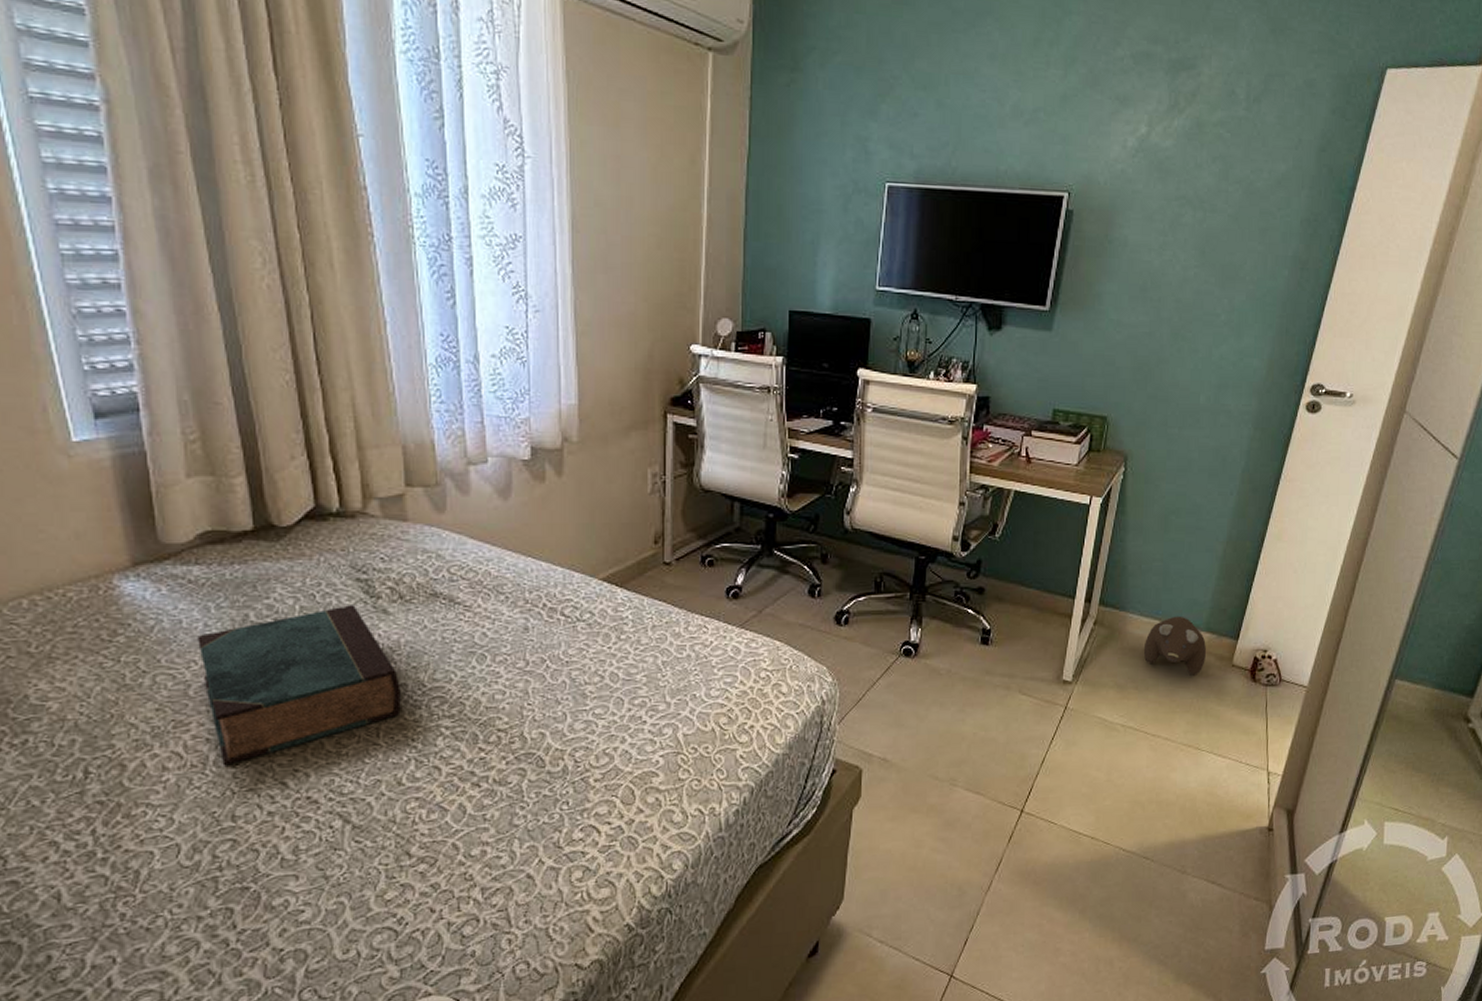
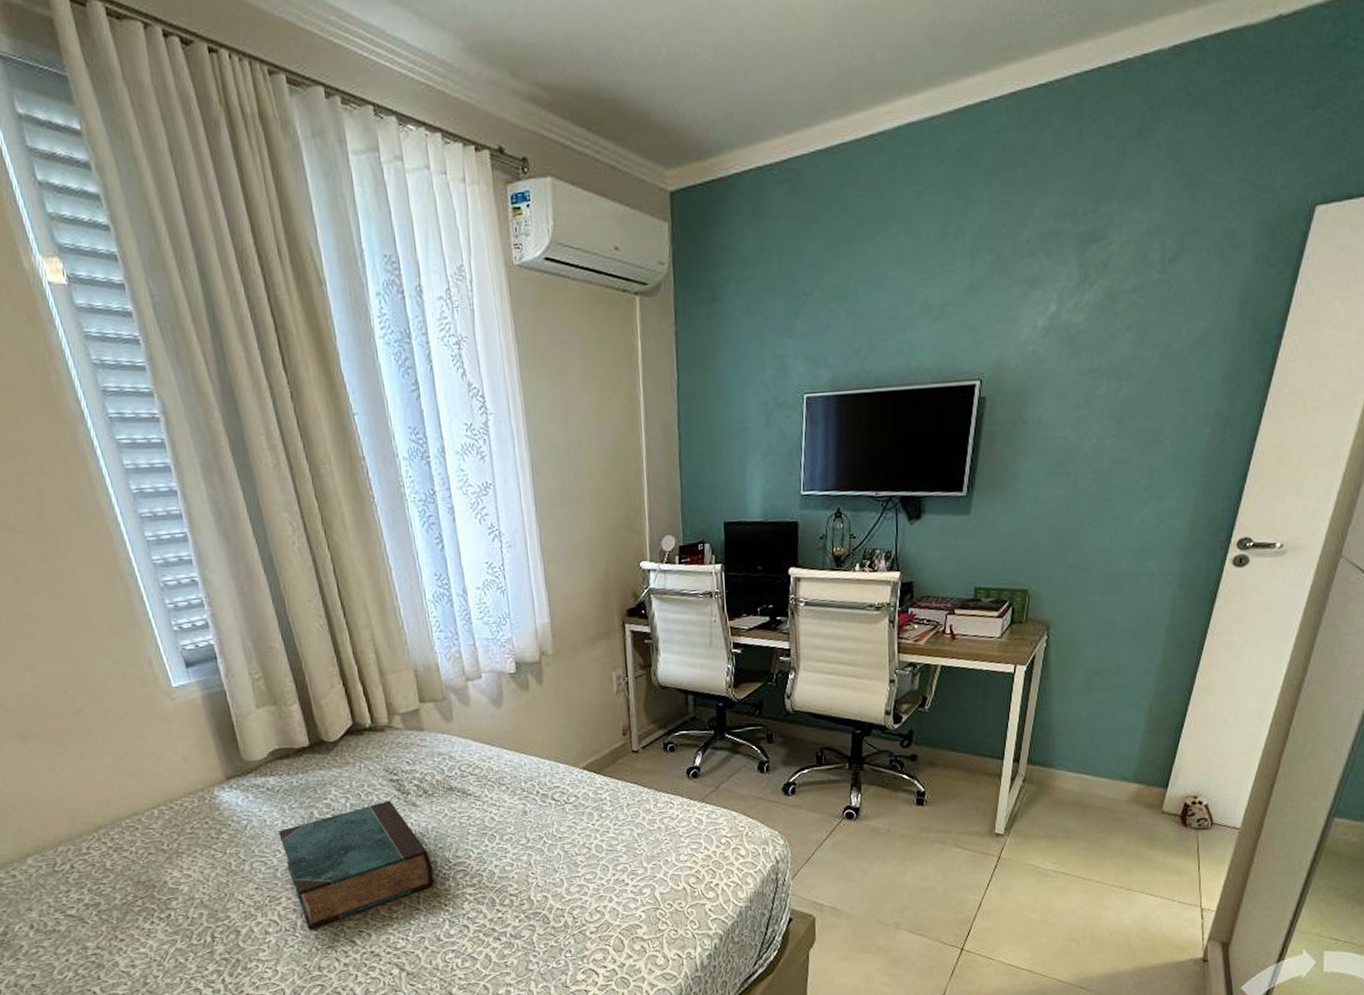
plush toy: present [1143,615,1207,676] -> none [1072,769,1136,824]

